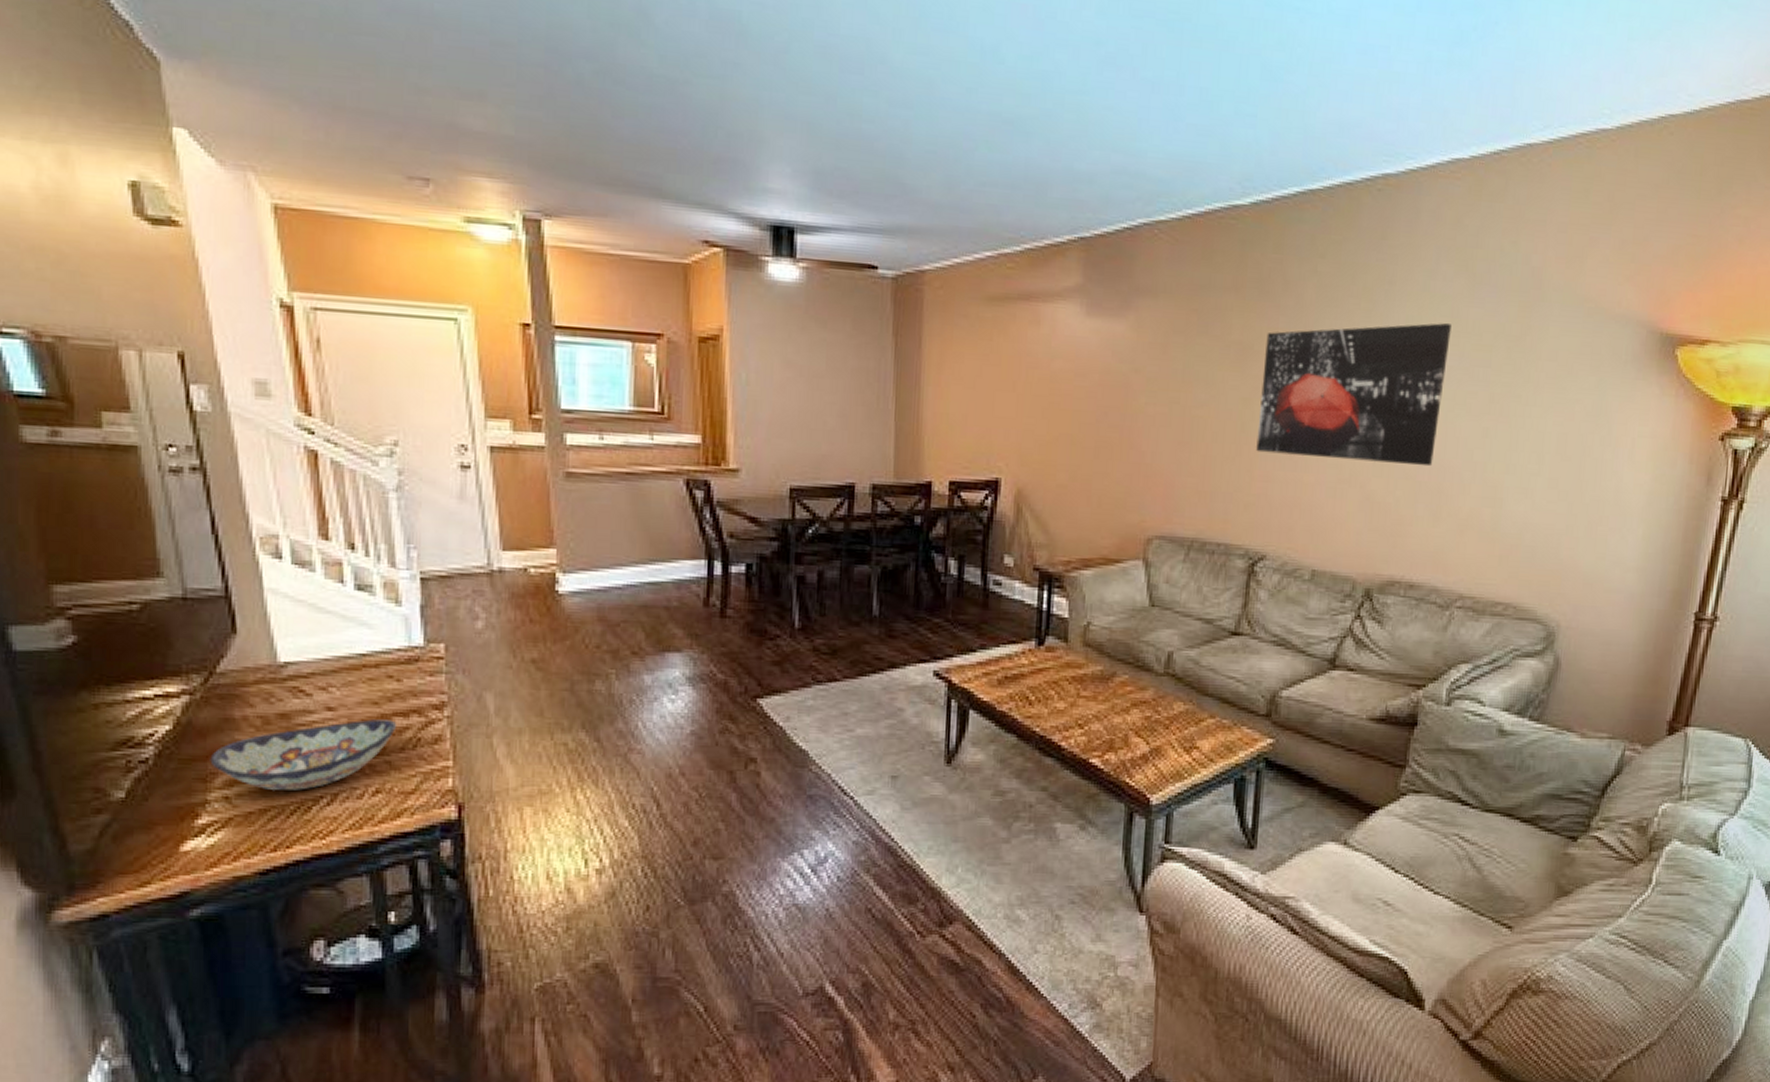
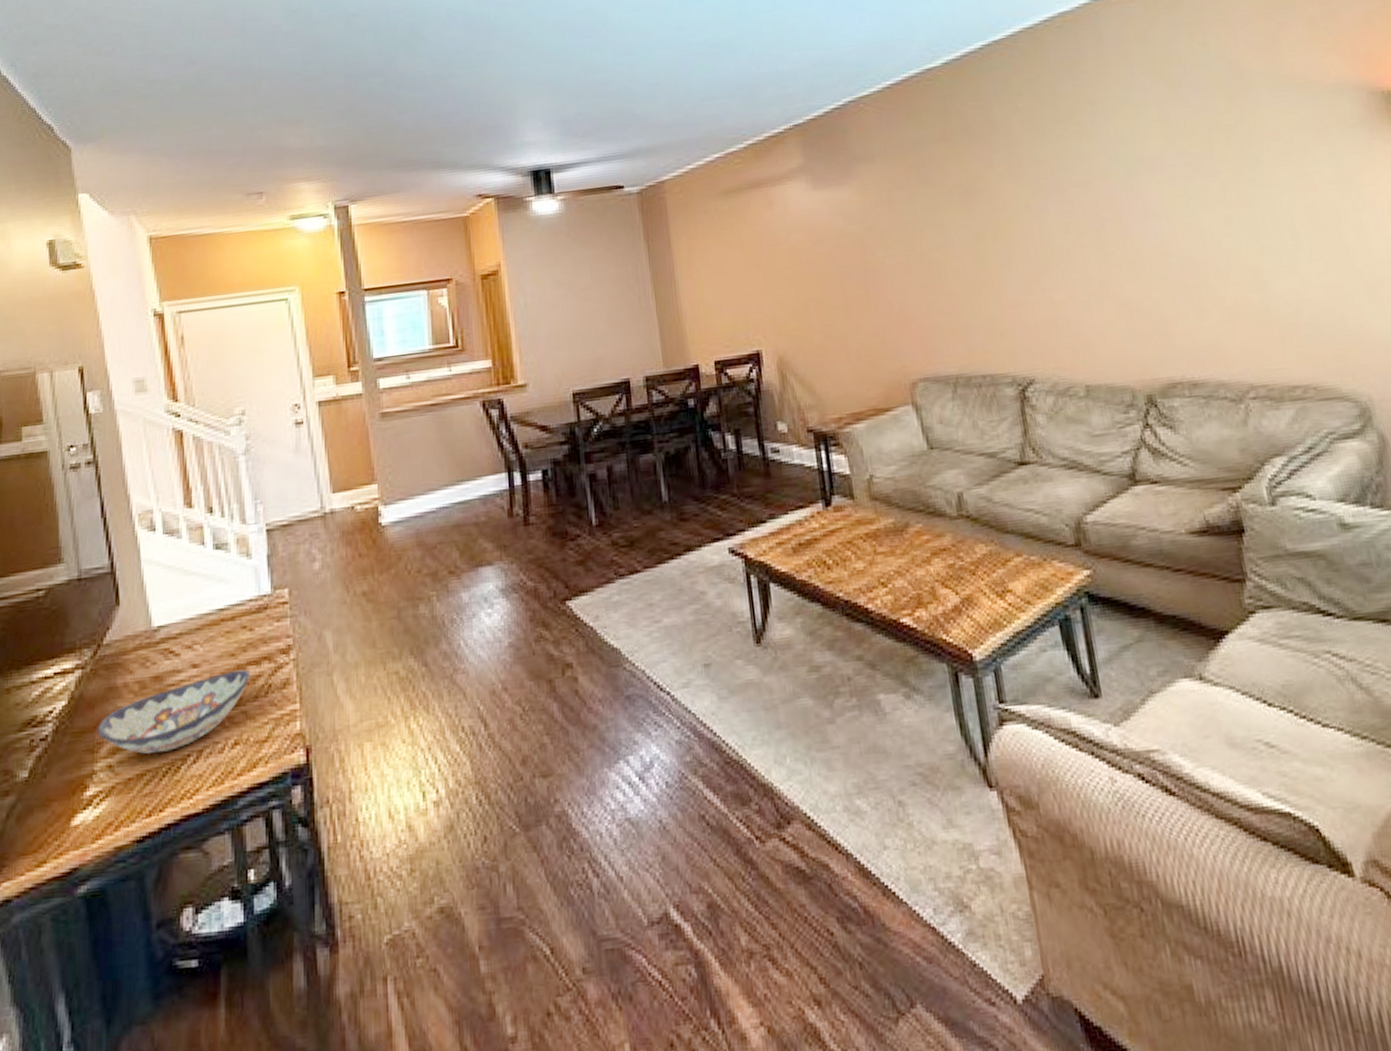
wall art: present [1256,323,1451,467] -> none [984,127,1182,281]

